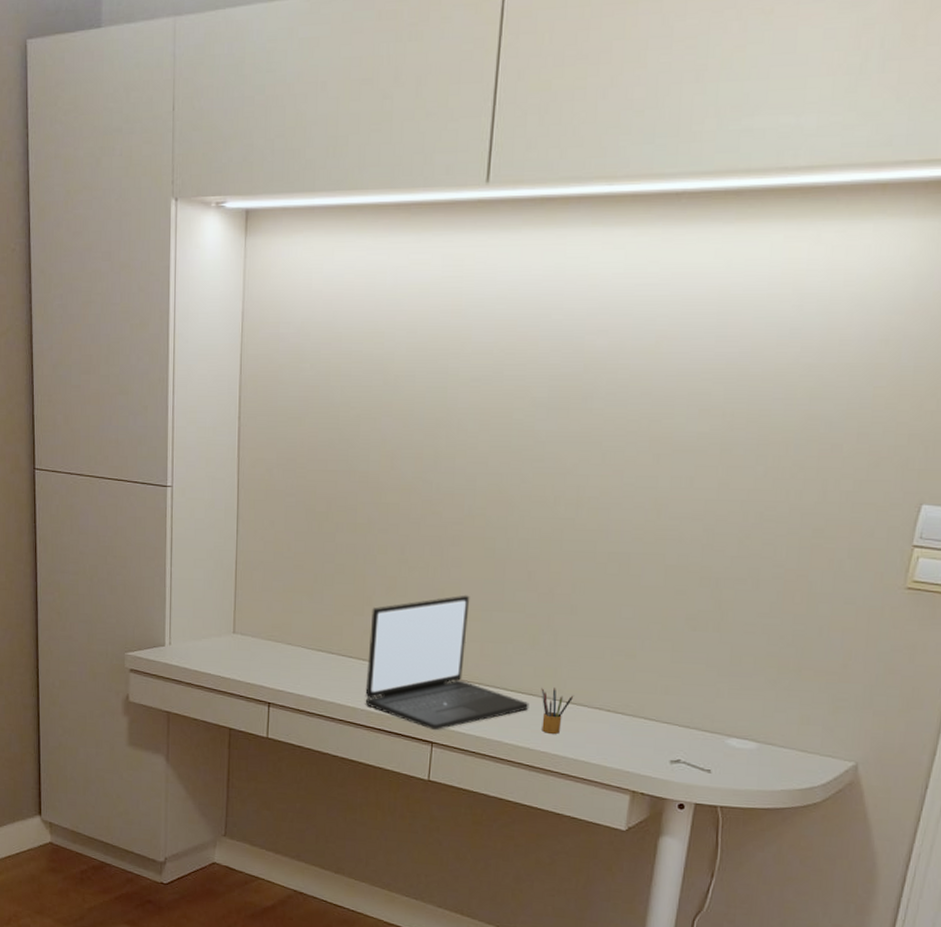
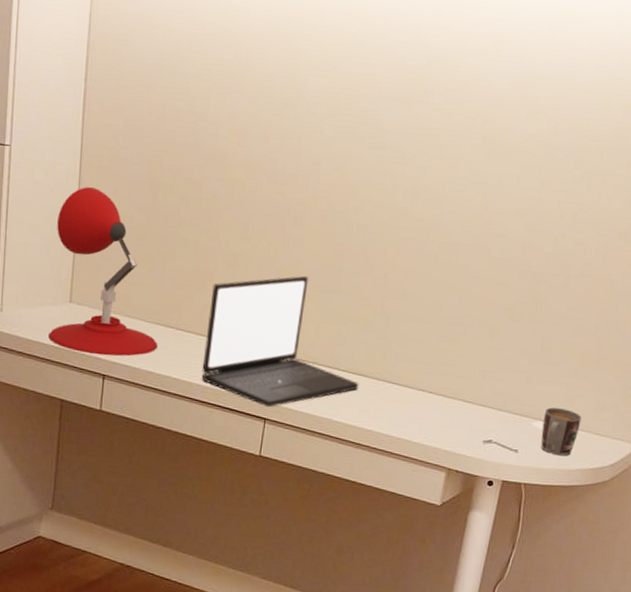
desk lamp: none [215,521,321,684] -> present [48,187,158,357]
pencil box: present [541,687,574,734] -> none [369,369,401,413]
mug: none [737,723,783,776] -> present [541,407,582,456]

